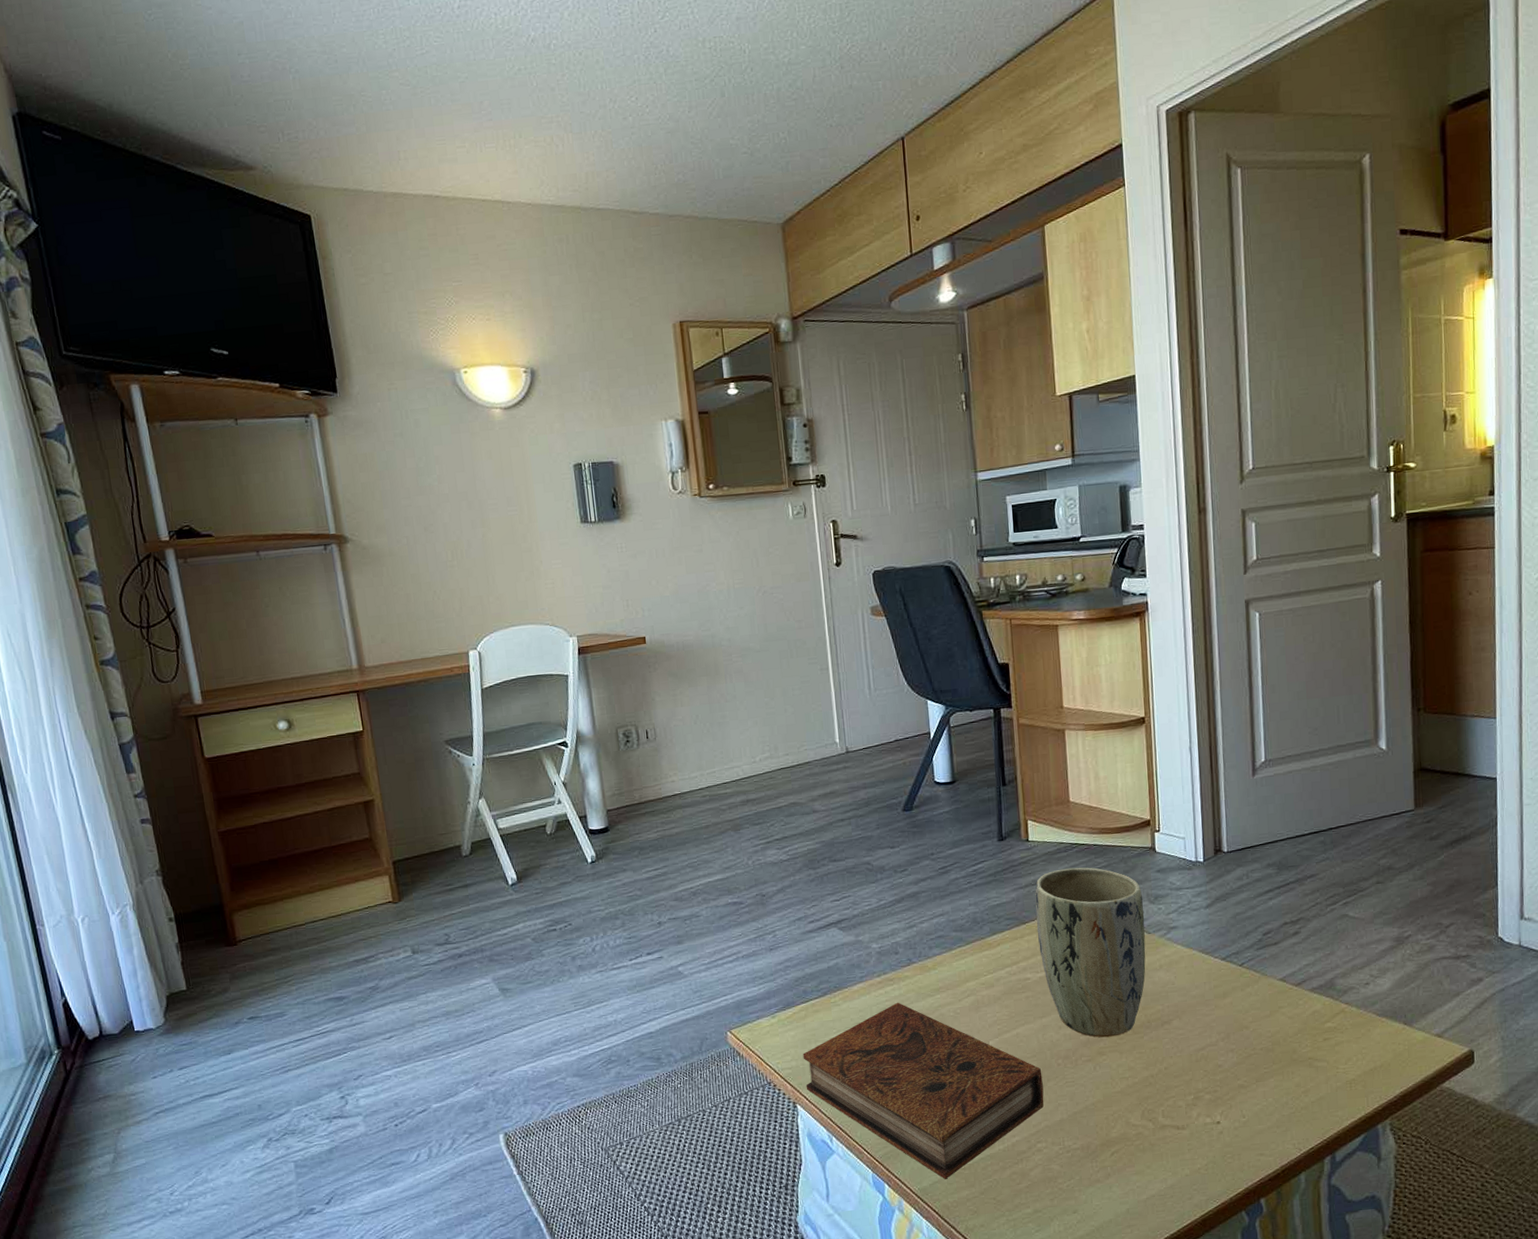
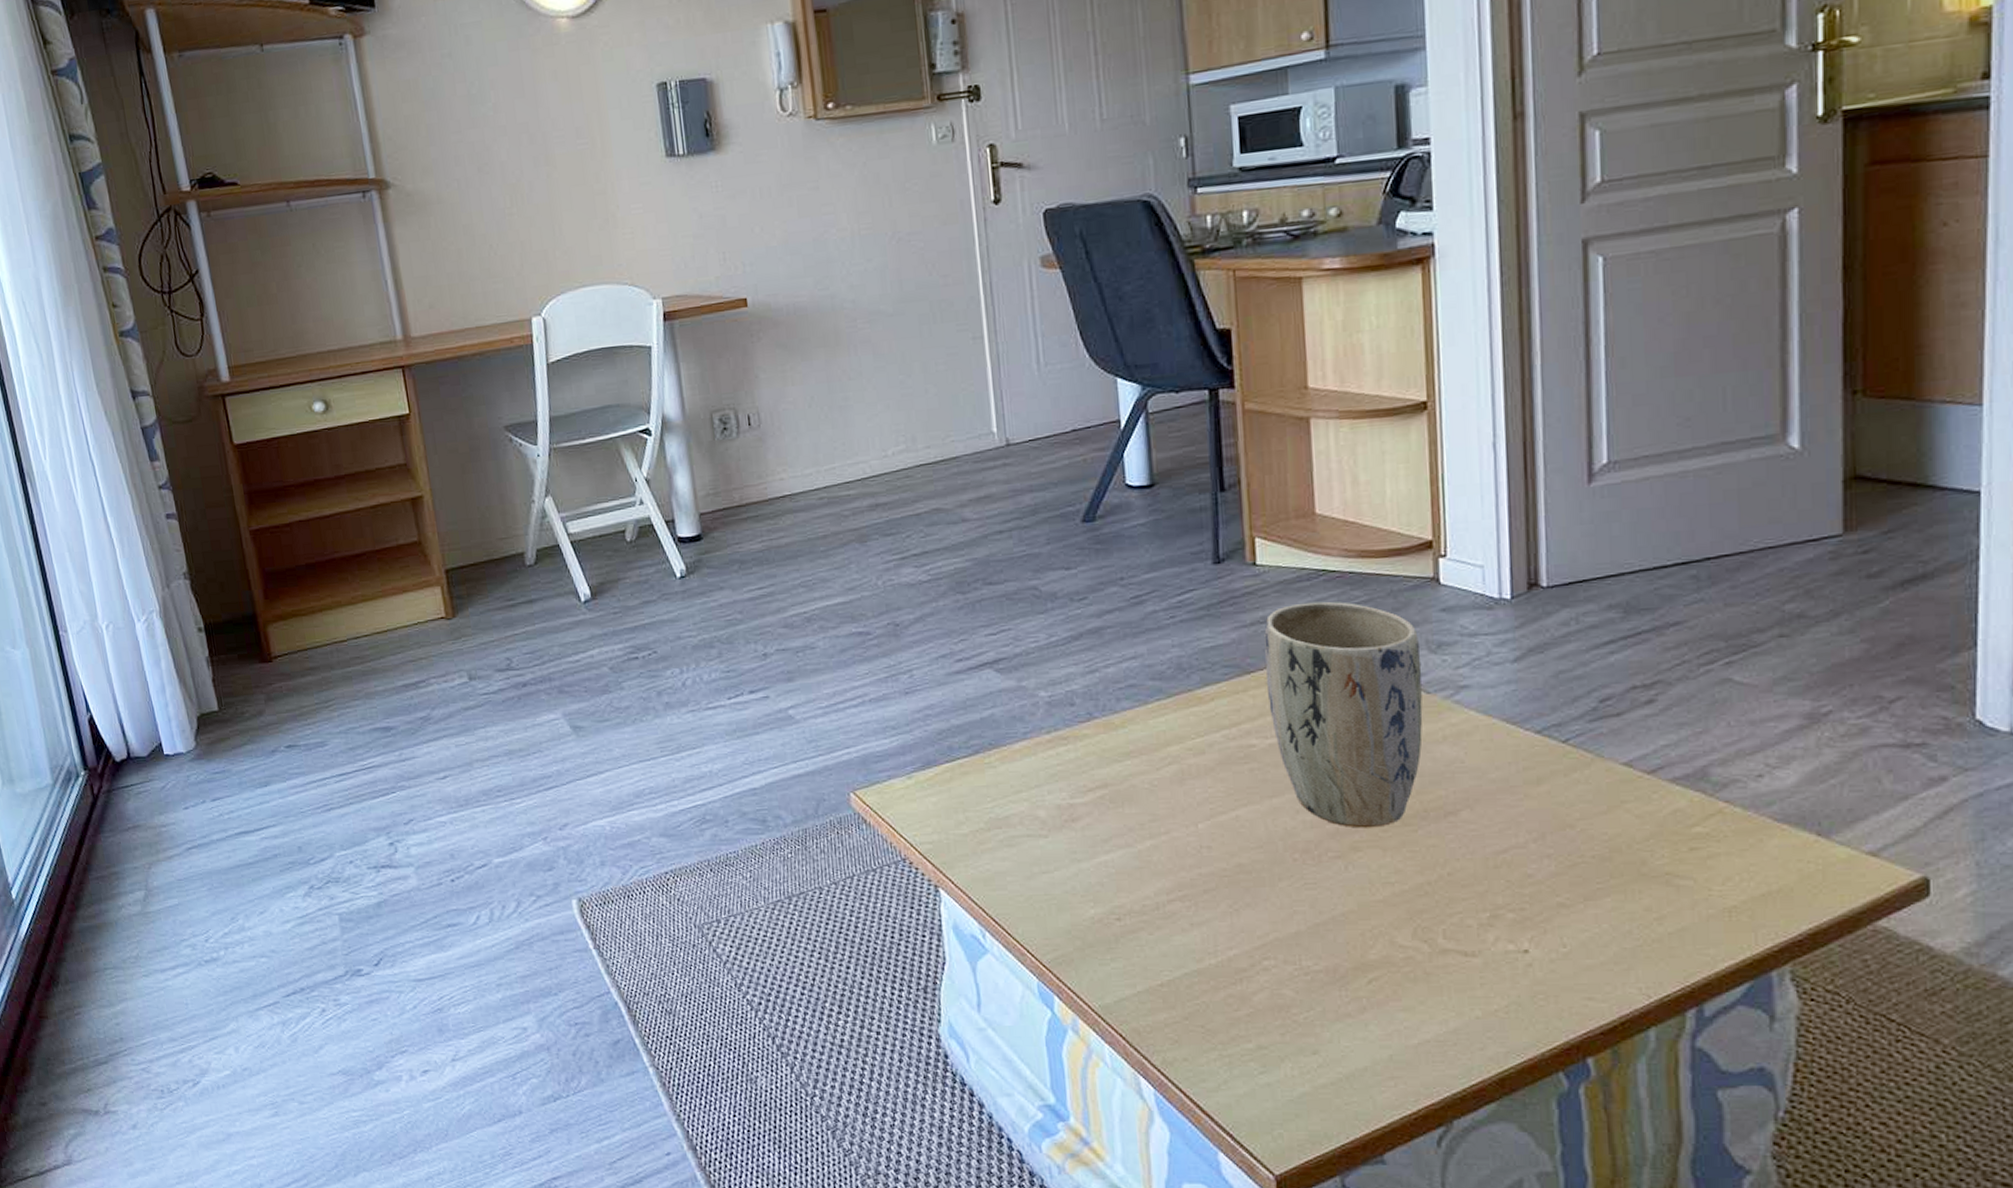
book: present [802,1002,1044,1179] -> none [947,767,1274,997]

